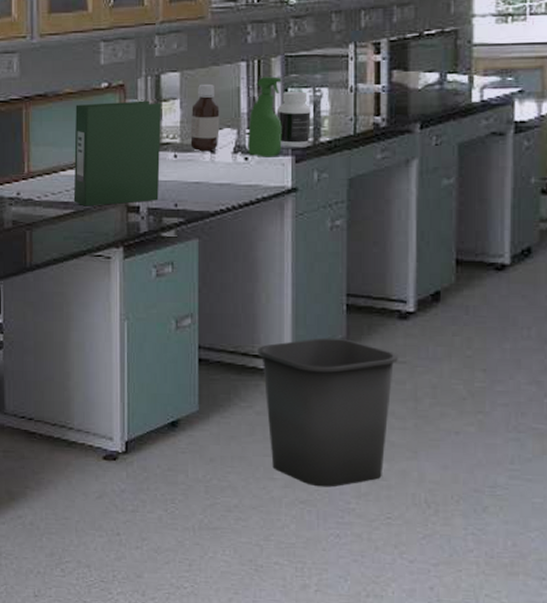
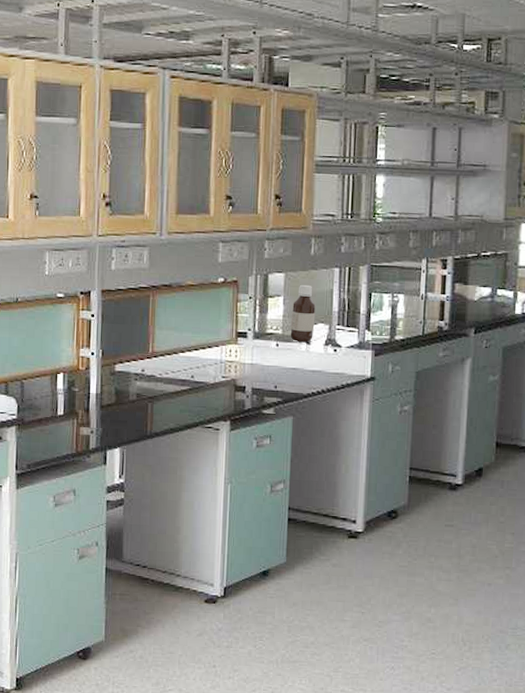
binder: present [73,100,161,207] -> none [190,295,268,385]
spray bottle: present [248,76,282,157] -> none [337,282,367,350]
waste bin: present [258,337,399,487] -> none [336,503,448,628]
medicine bottle: present [276,91,311,149] -> none [361,296,389,345]

